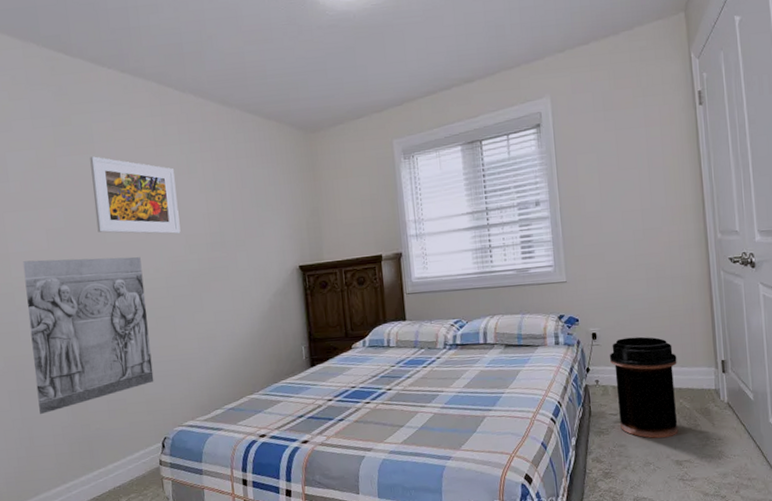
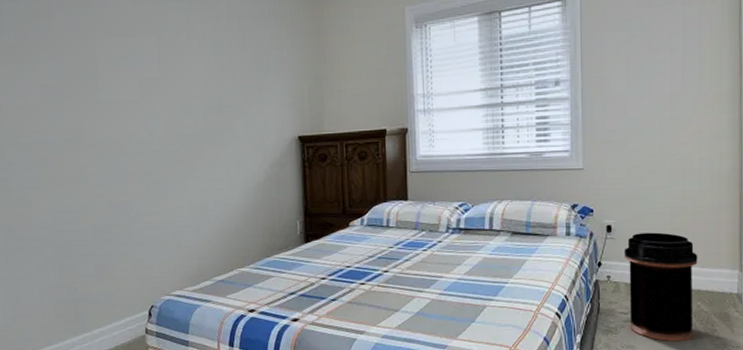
wall relief: present [22,256,154,415] -> none [14,115,143,275]
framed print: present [90,156,181,234] -> none [86,10,177,96]

